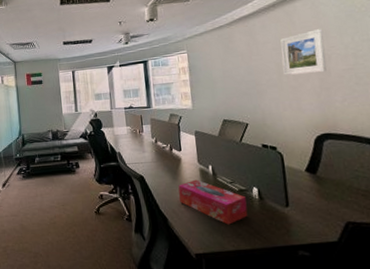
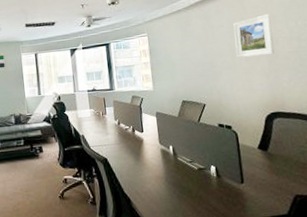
tissue box: present [178,179,248,225] -> none [141,160,207,204]

